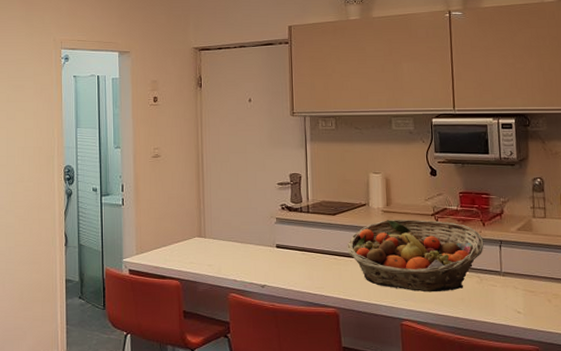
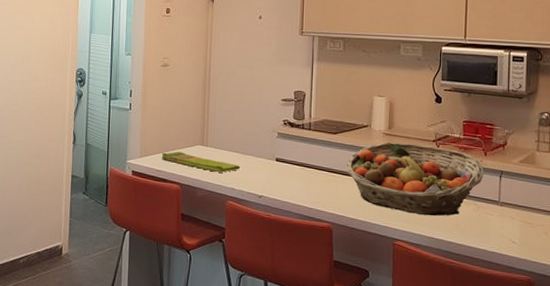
dish towel: none [158,245,241,264] -> present [161,151,241,173]

